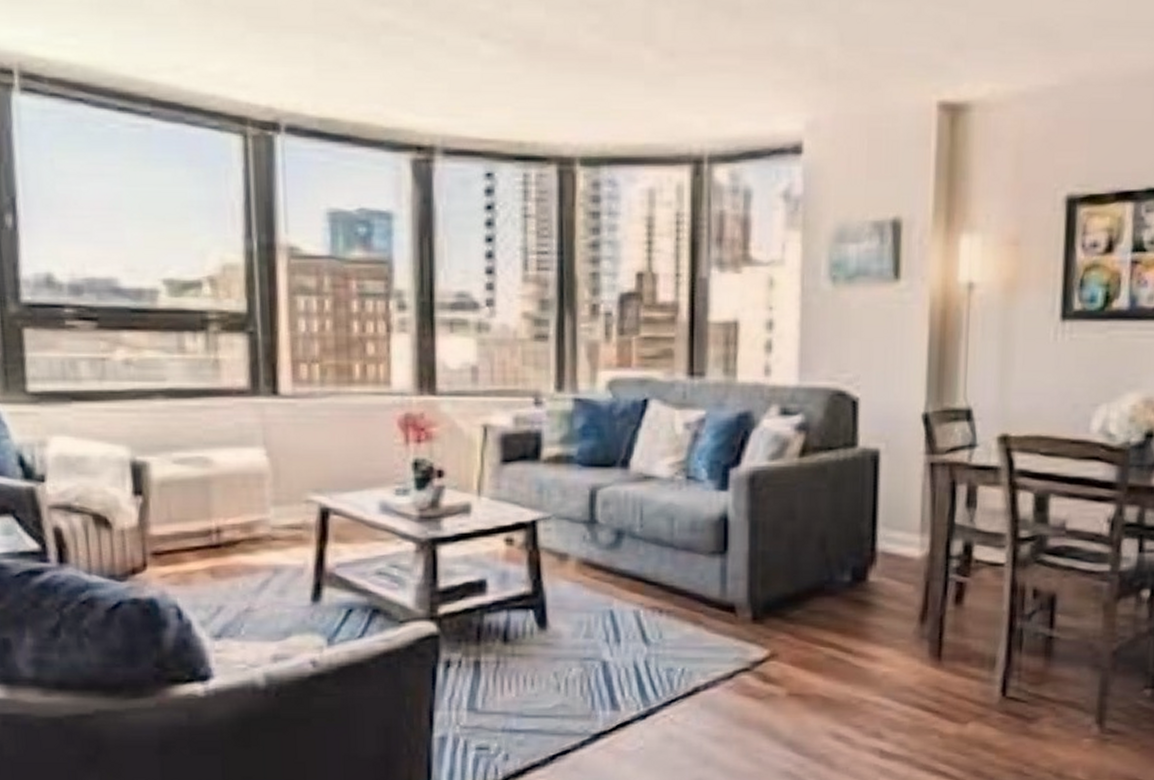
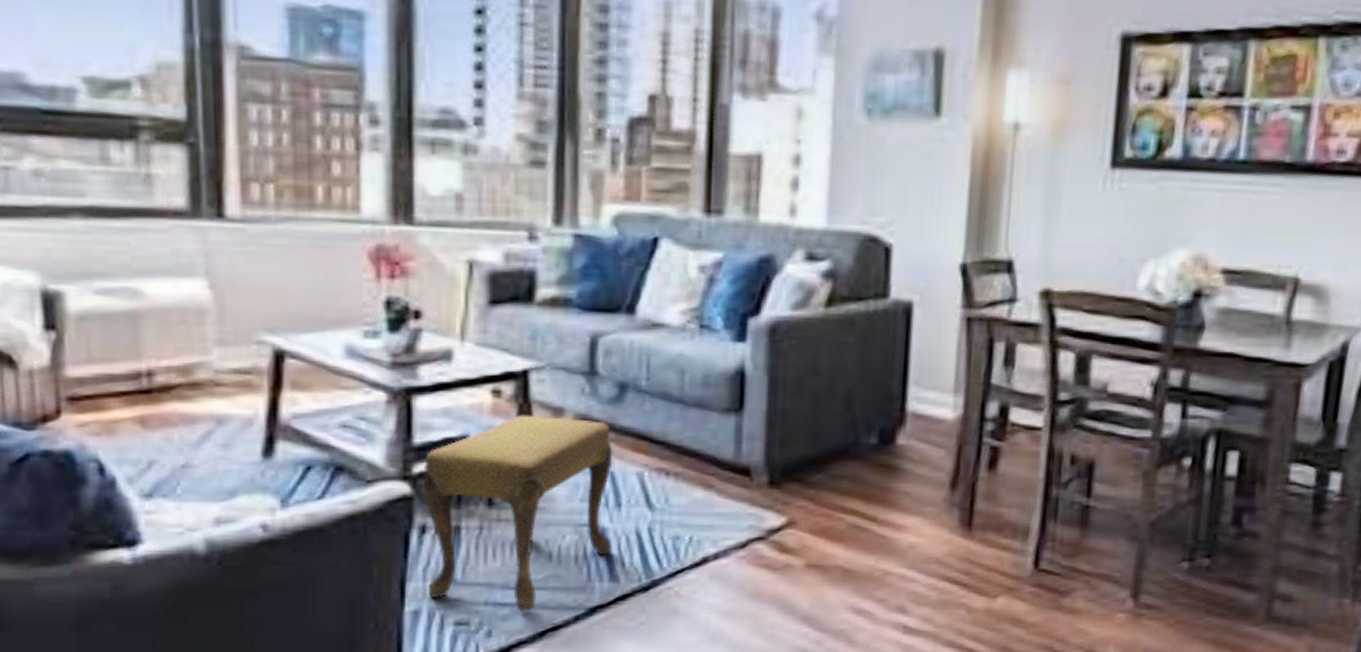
footstool: none [447,560,612,738] -> present [423,415,613,613]

